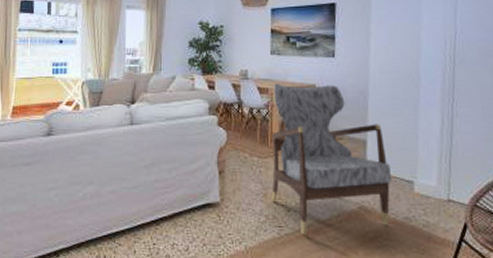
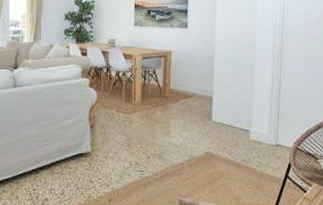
armchair: present [271,84,392,235] -> none [134,51,233,178]

